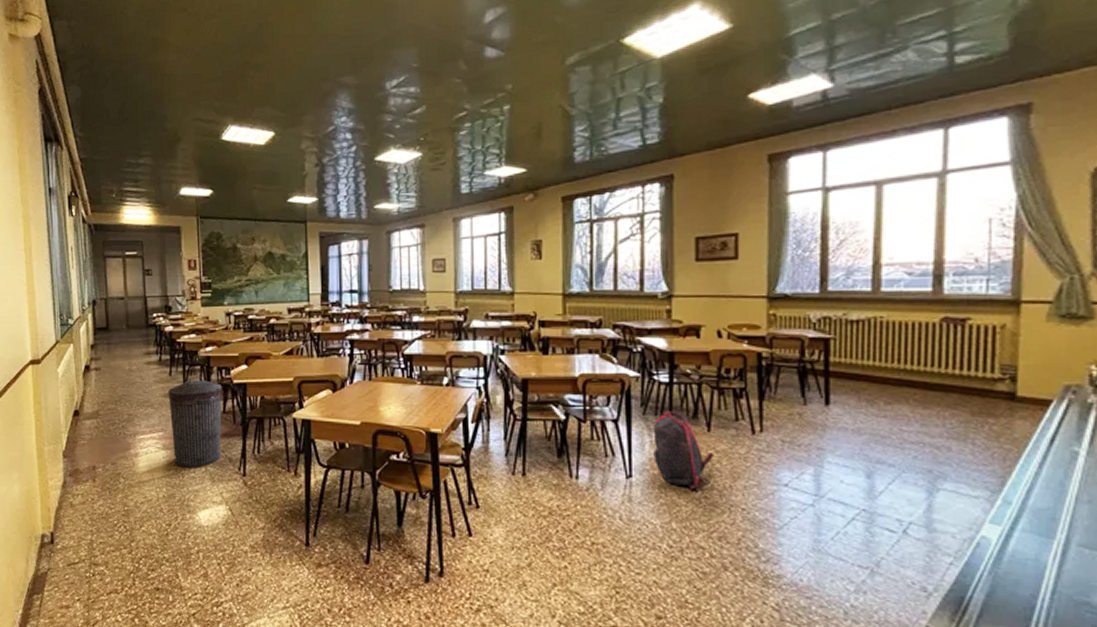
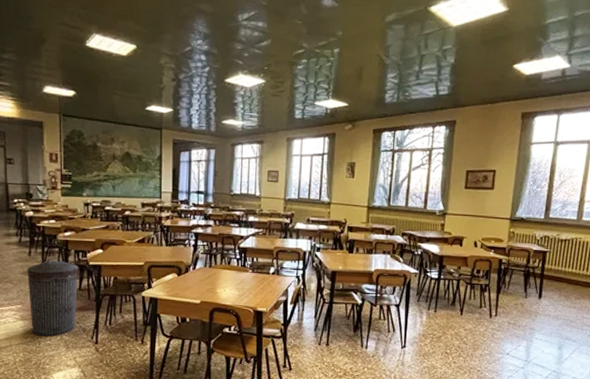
backpack: present [653,411,715,490] -> none [422,299,464,357]

